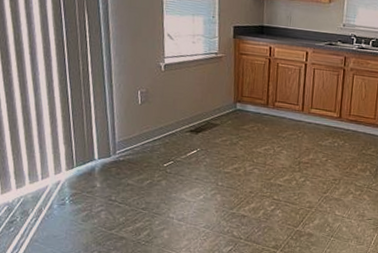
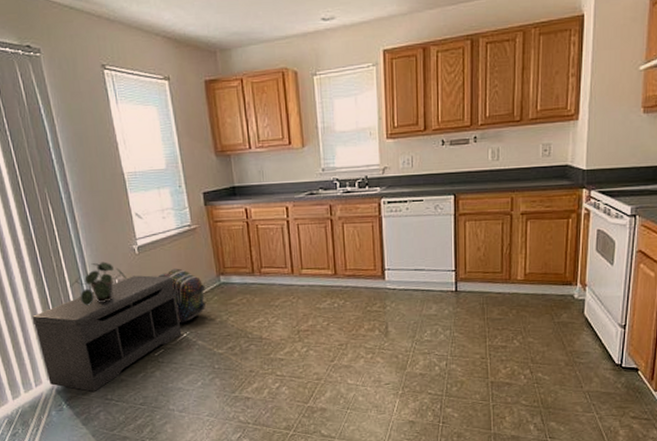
bench: none [49,90,193,191] -> present [32,275,182,392]
potted plant: none [91,72,149,112] -> present [68,262,126,306]
backpack: none [179,89,222,141] -> present [157,268,206,324]

